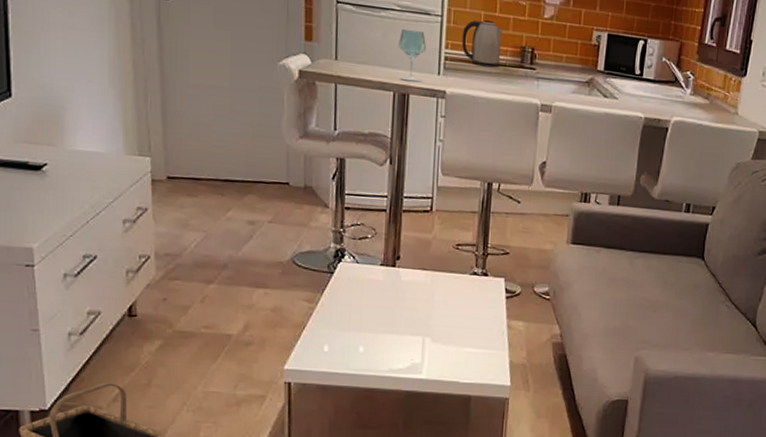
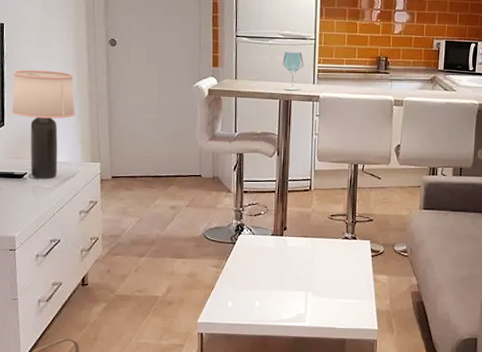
table lamp: none [20,20,114,175] -> present [11,70,75,180]
kettle: present [461,19,502,68] -> none [330,39,362,75]

